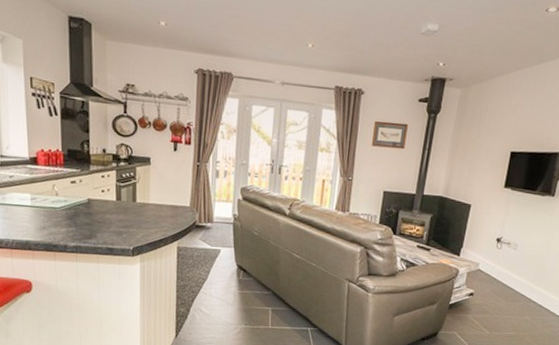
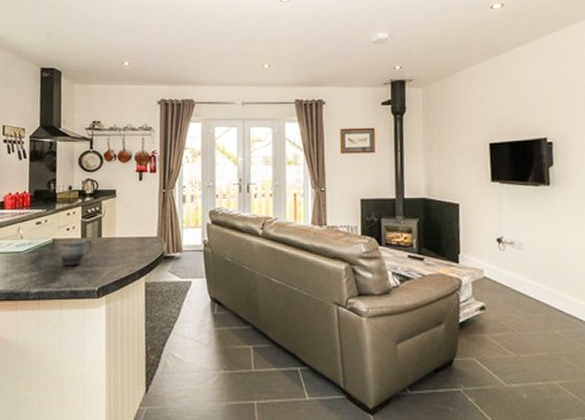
mug: none [95,201,128,226] -> present [60,239,93,266]

